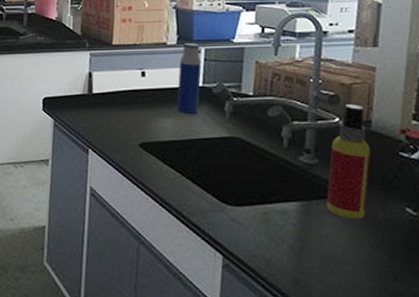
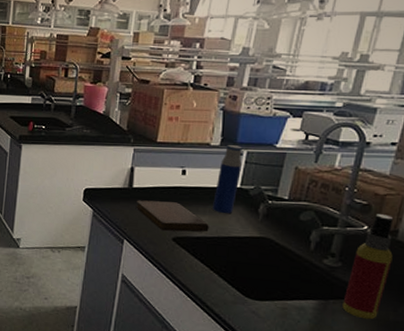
notebook: none [97,106,176,137] -> present [135,200,209,232]

